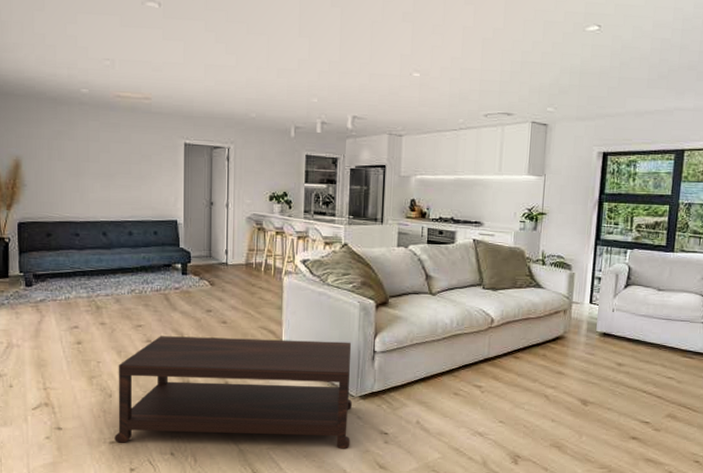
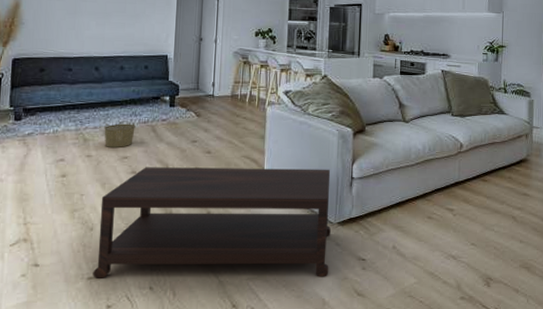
basket: none [116,291,148,317] -> present [104,123,135,148]

